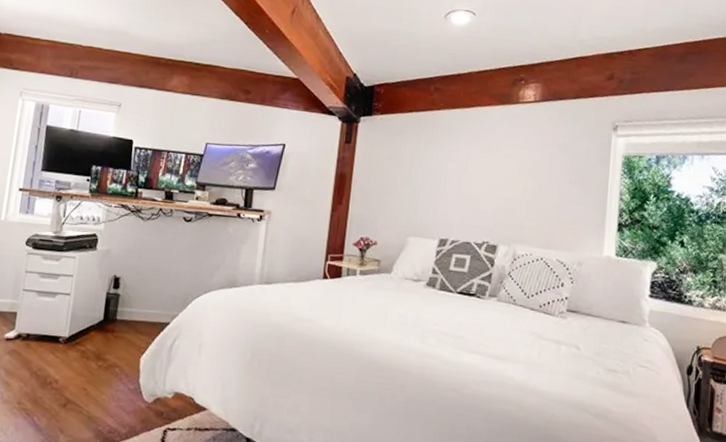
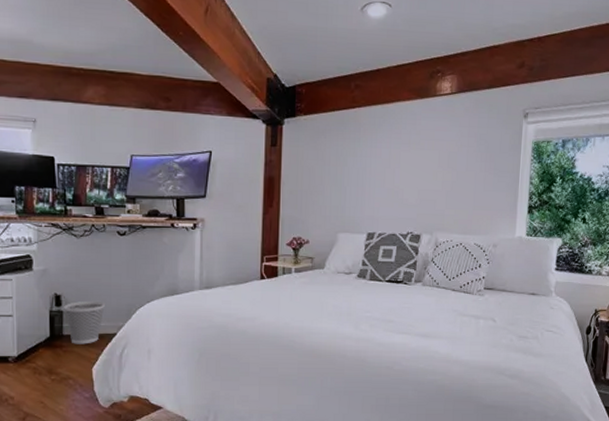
wastebasket: none [121,285,162,332] -> present [64,300,105,344]

